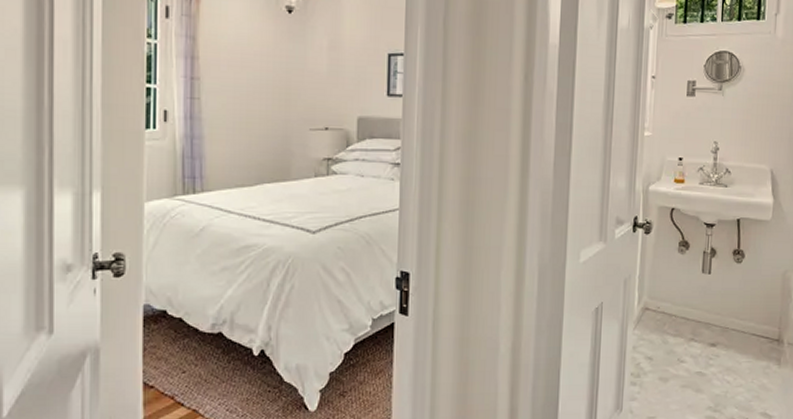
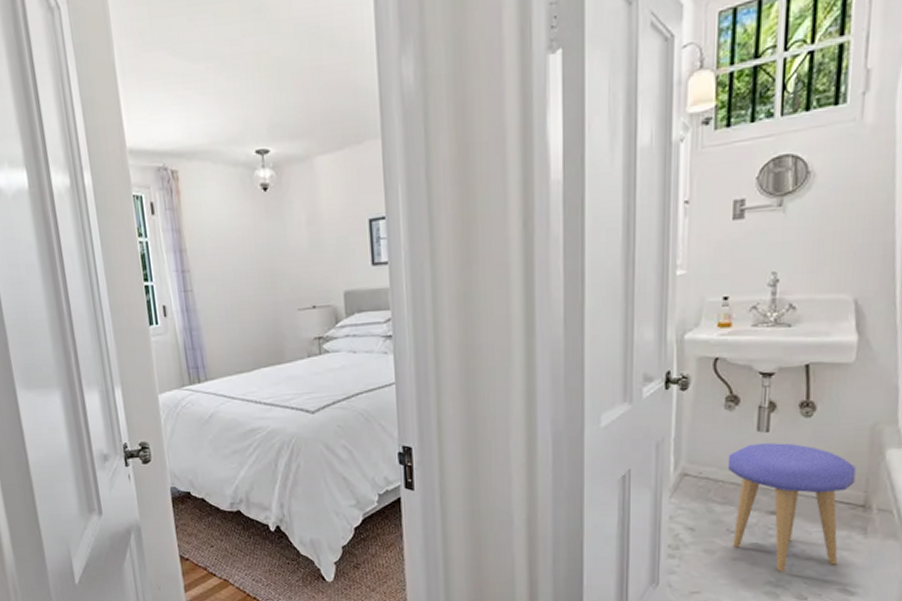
stool: none [679,284,773,398] -> present [727,443,856,572]

